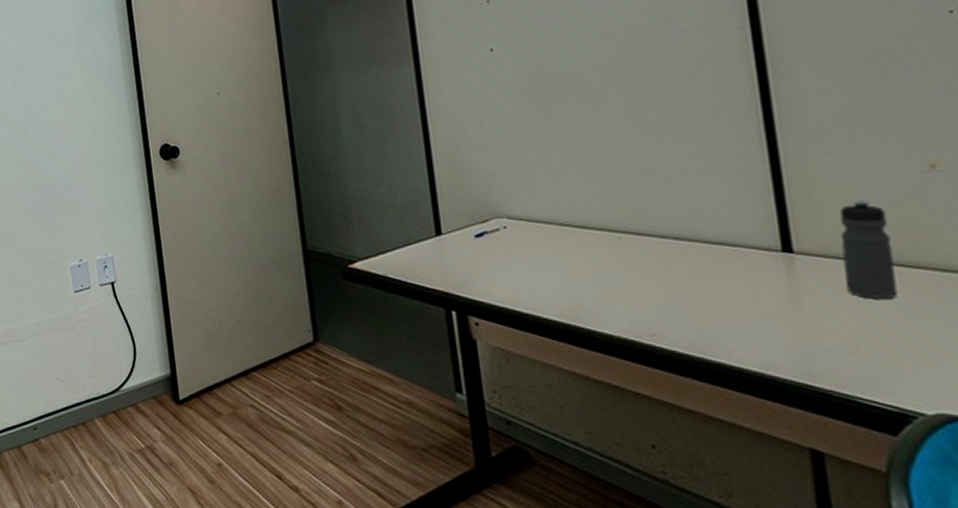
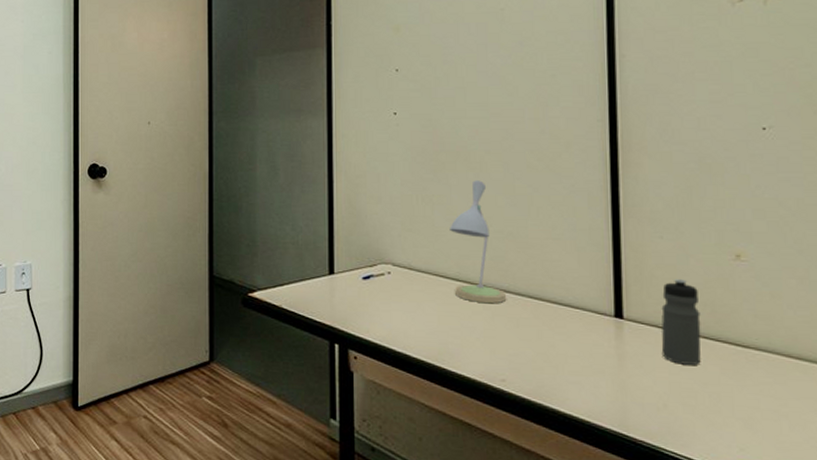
desk lamp: none [570,113,648,251] -> present [450,180,507,304]

